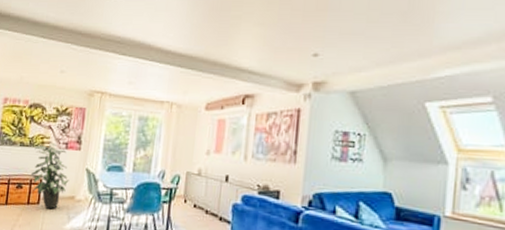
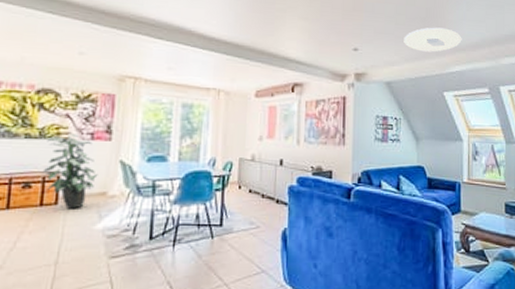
ceiling light: none [376,22,457,54] -> present [404,27,462,53]

